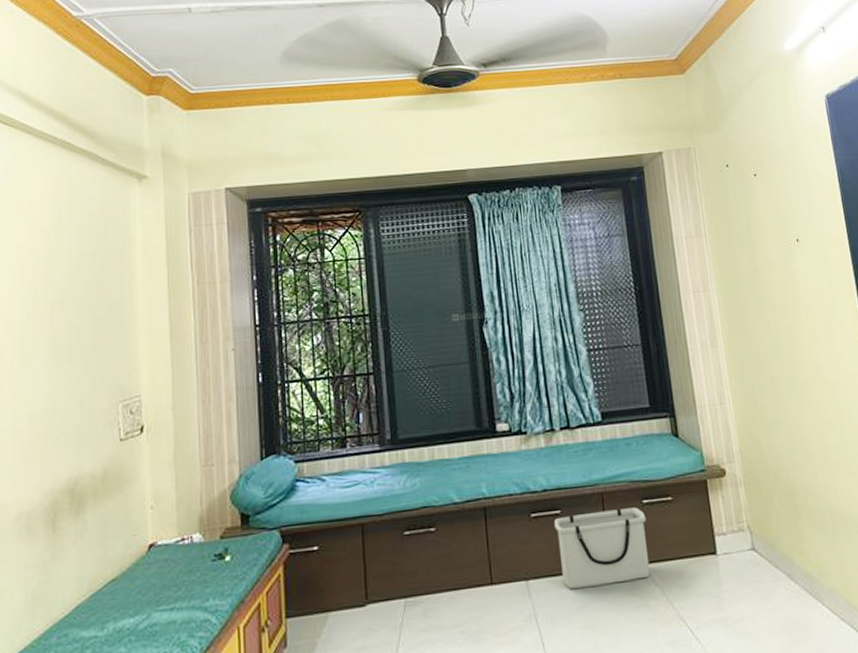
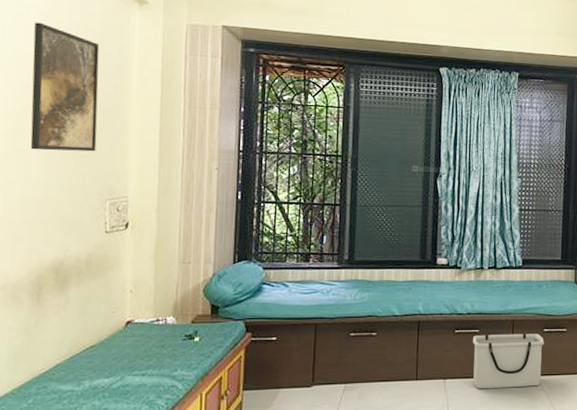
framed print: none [36,216,105,356] -> present [30,22,100,152]

